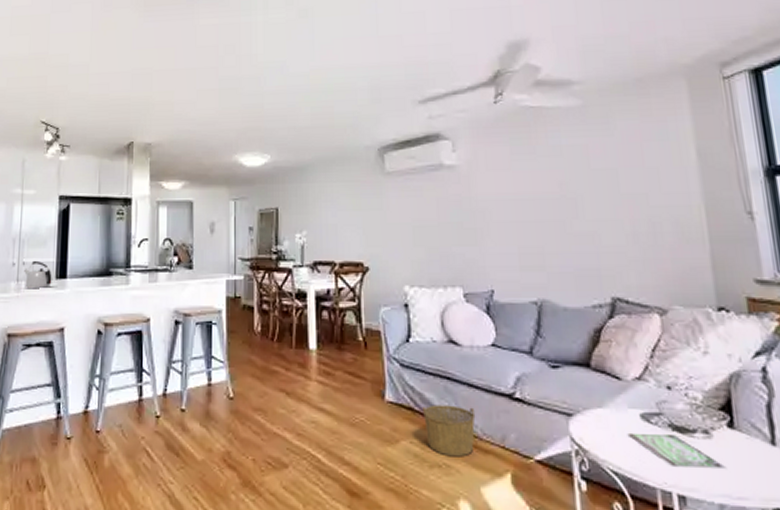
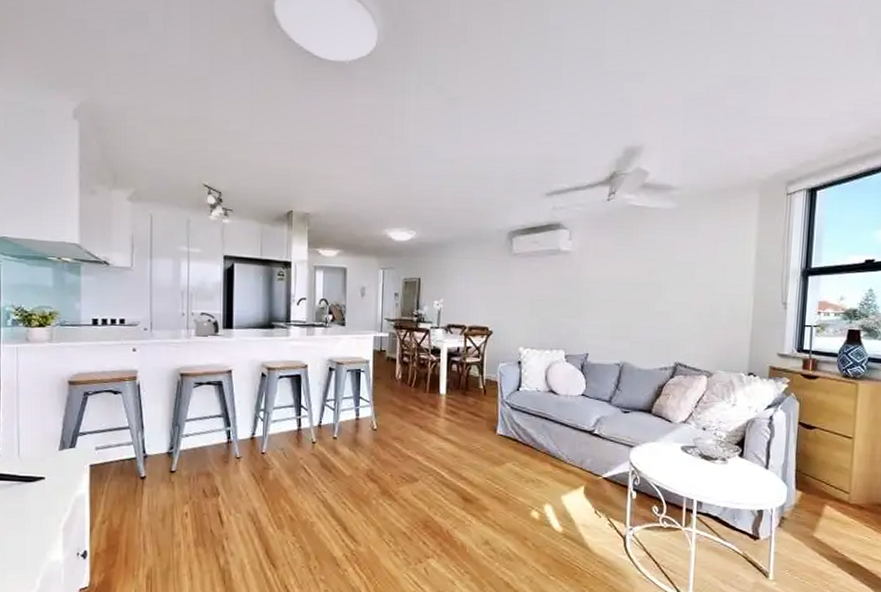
basket: present [422,404,476,457] -> none [524,437,564,475]
book: present [627,434,725,468] -> none [669,460,732,484]

